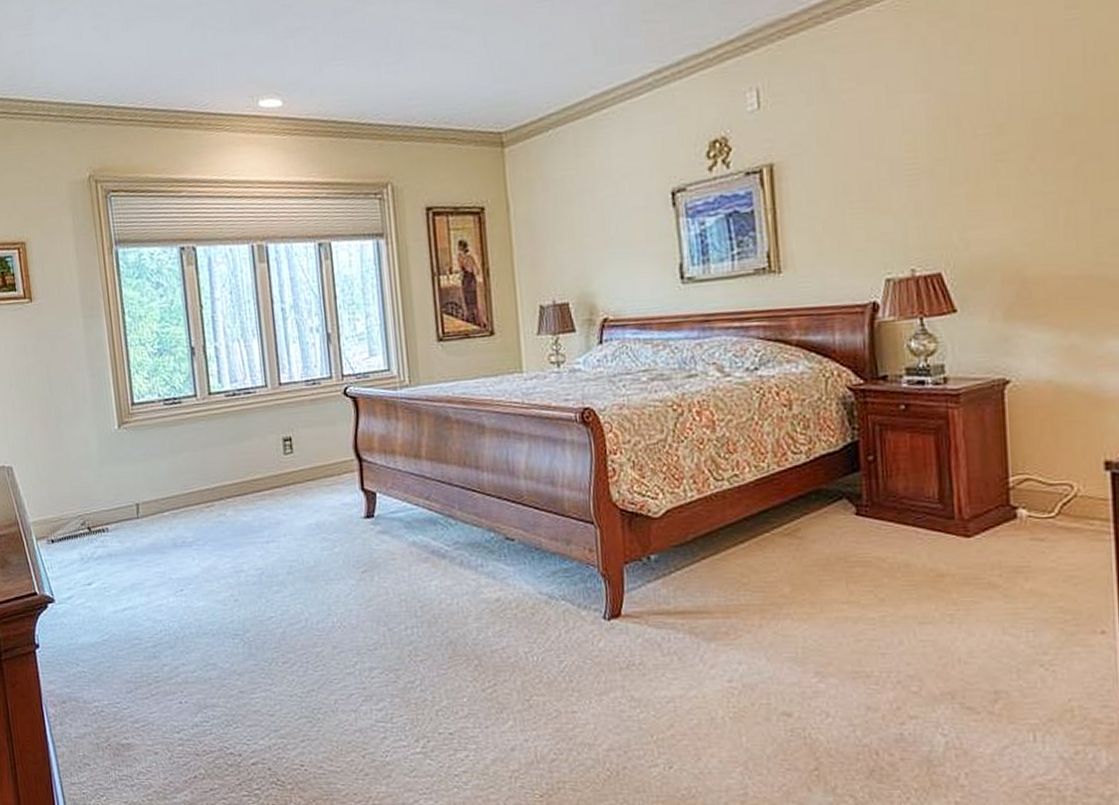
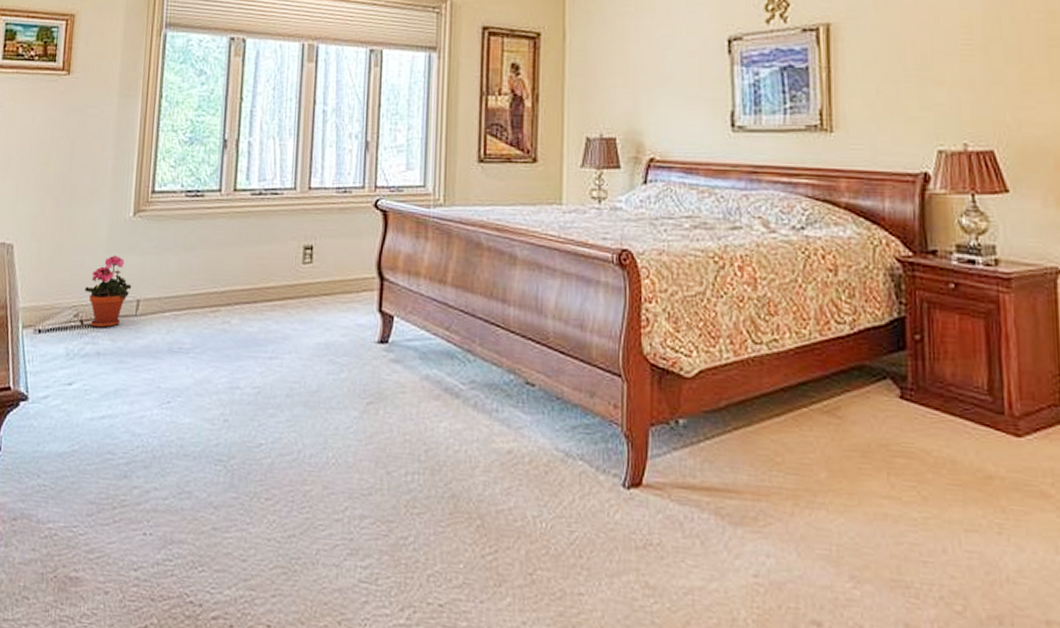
potted plant: none [85,466,129,533] -> present [84,255,132,328]

